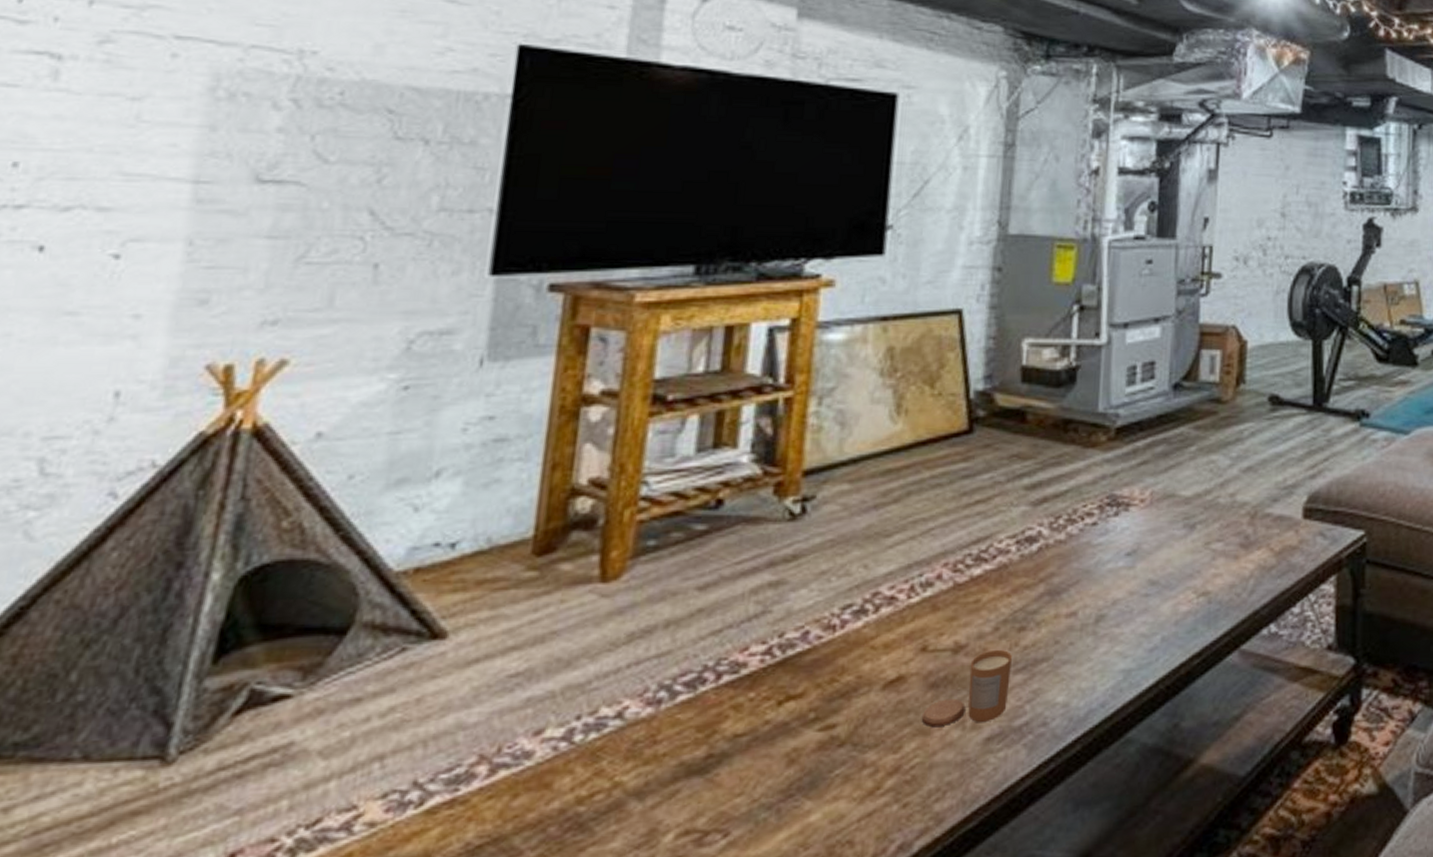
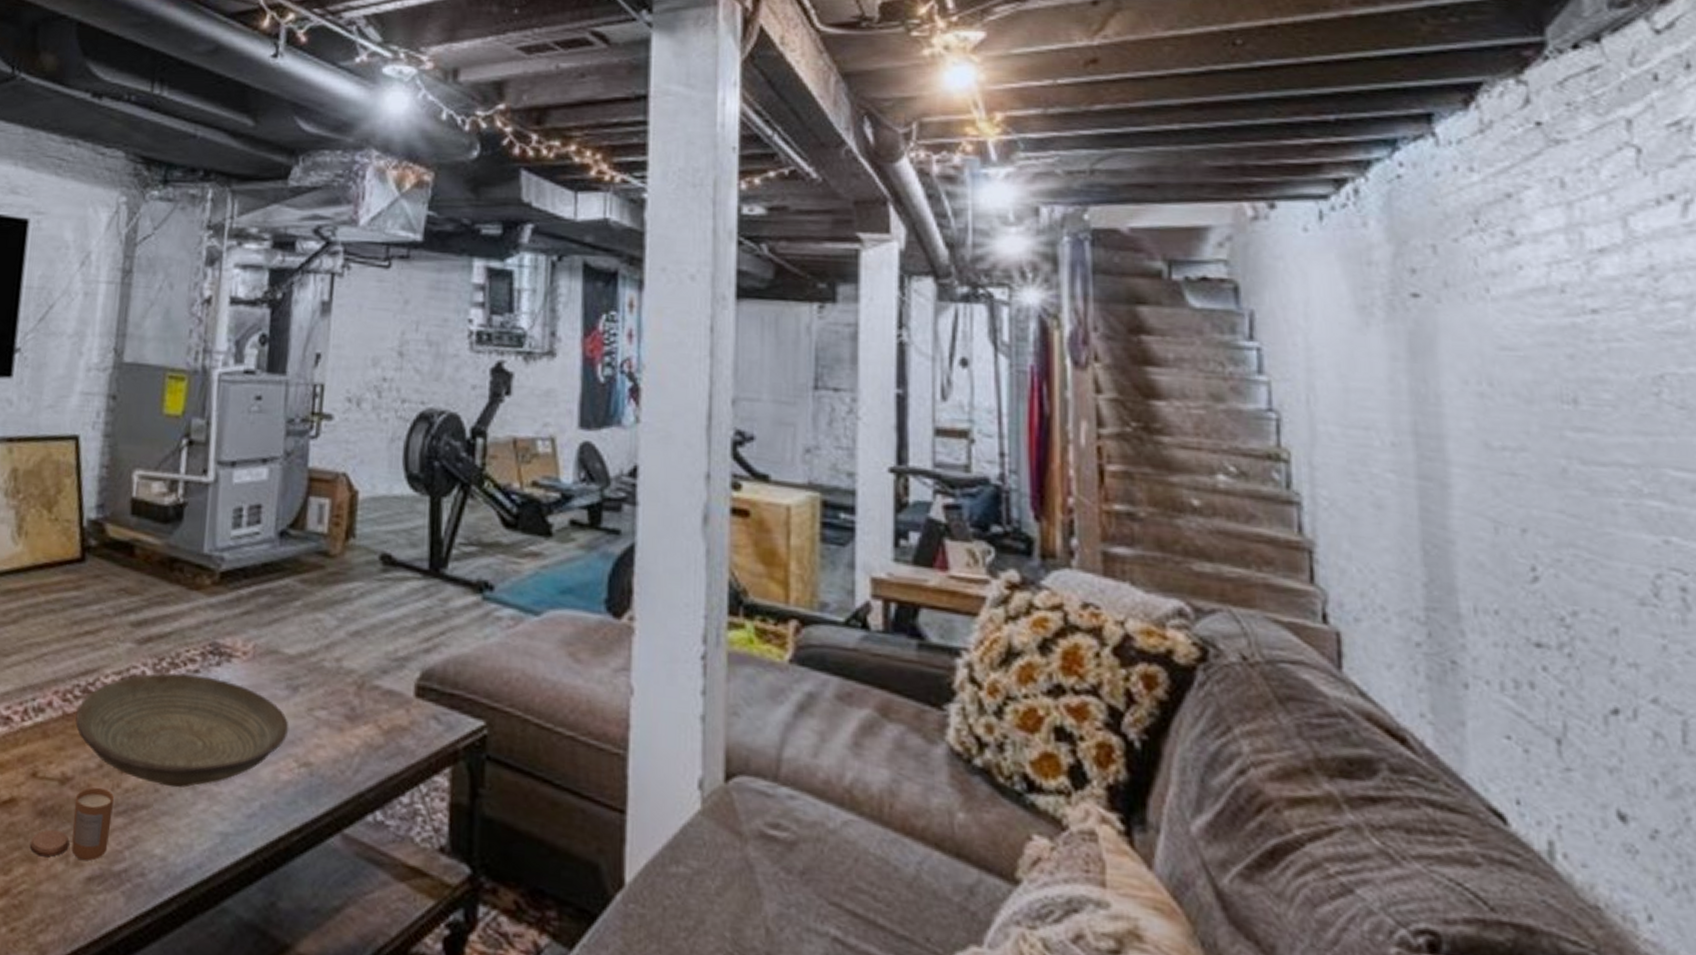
decorative bowl: none [968,527,1188,637] -> present [75,673,289,788]

